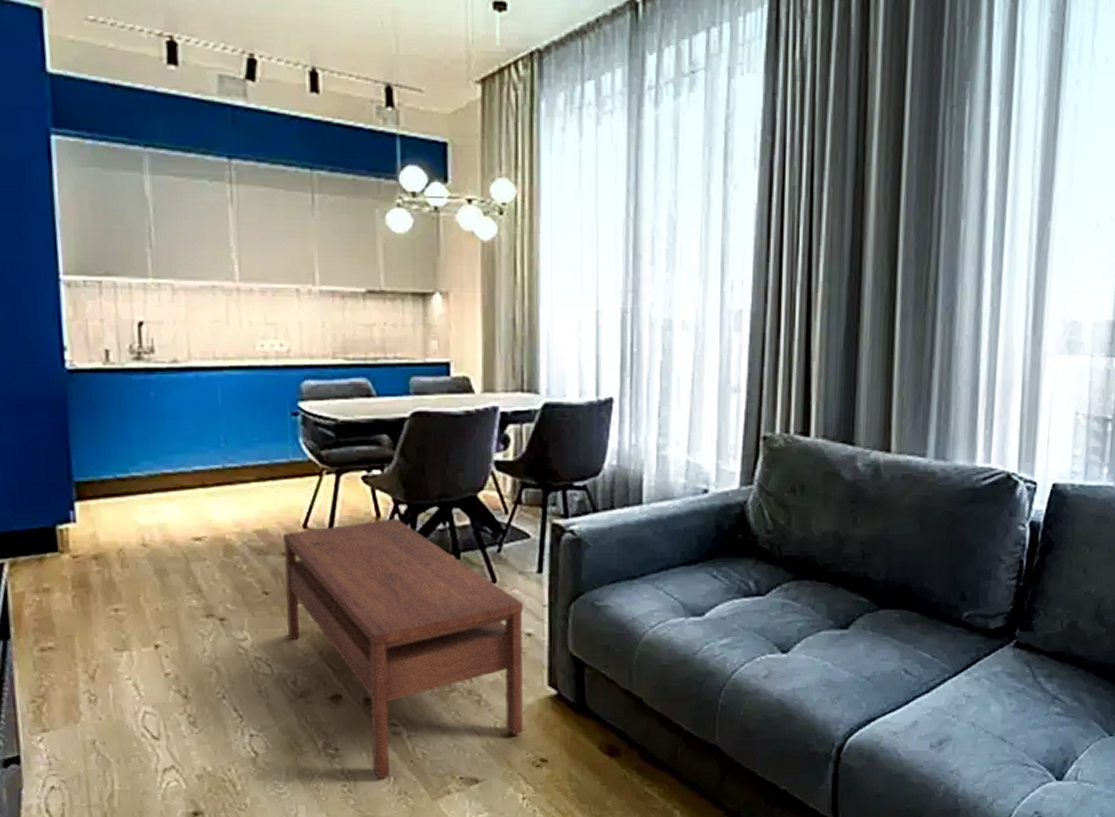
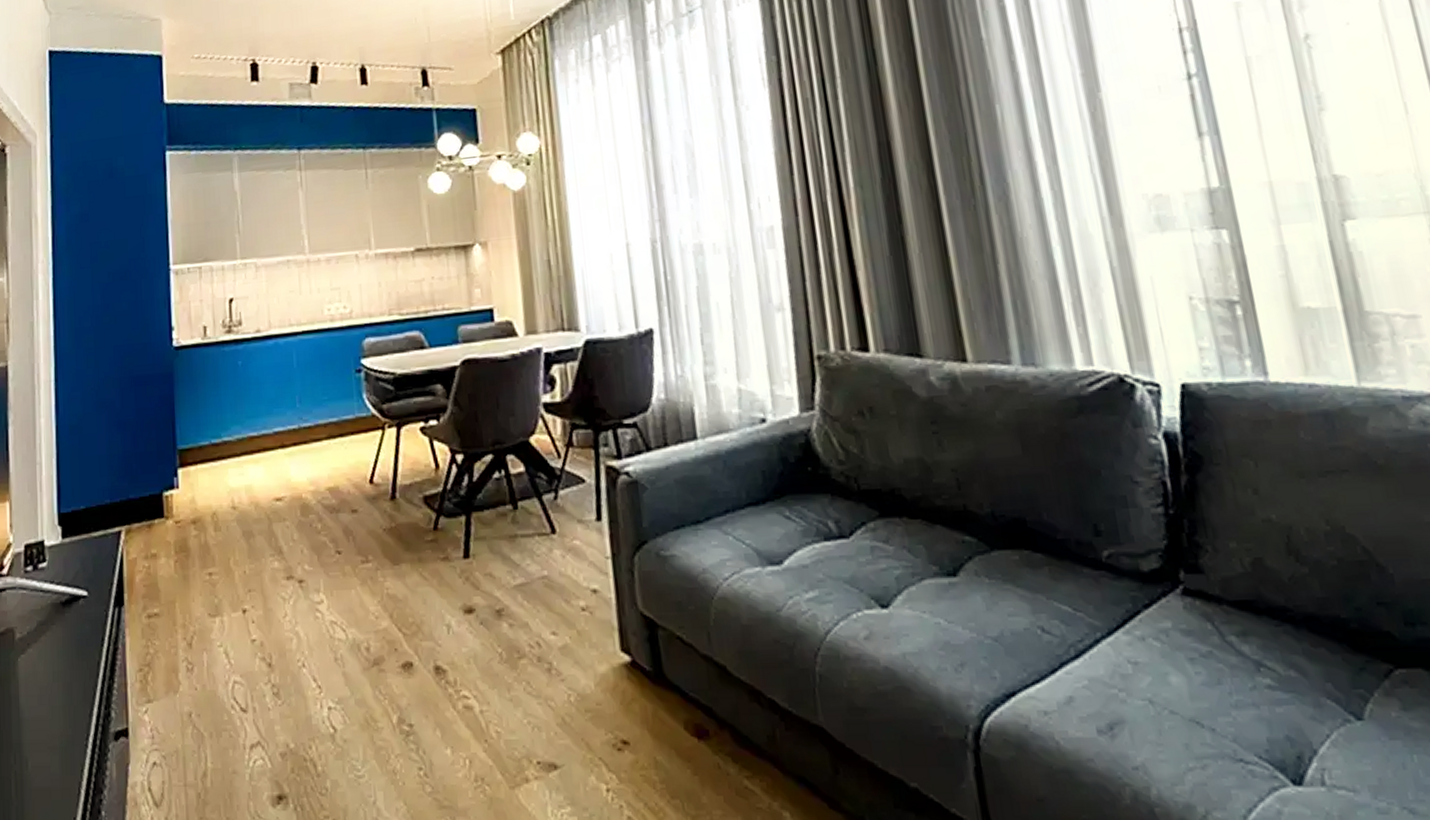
coffee table: present [282,518,523,780] -> none [351,468,599,762]

